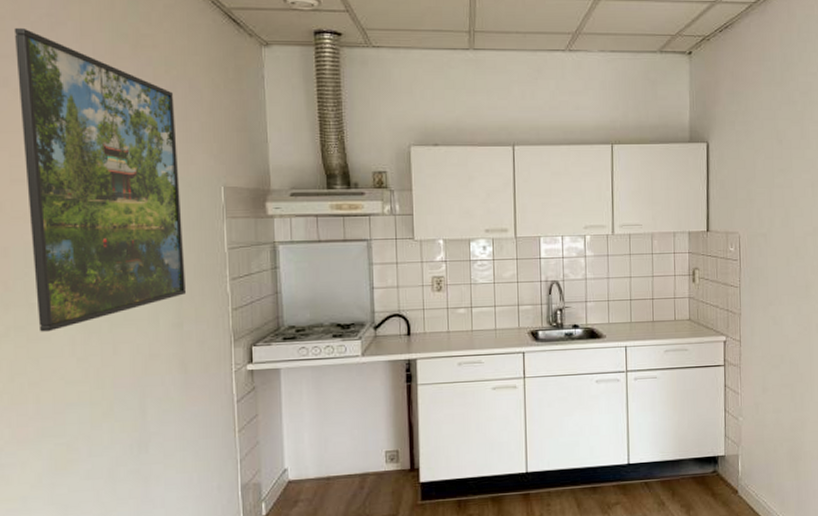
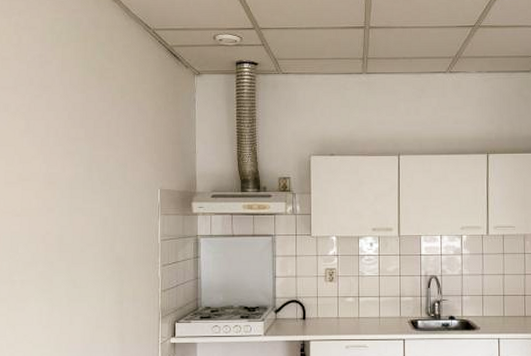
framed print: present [14,27,187,332] -> none [15,66,127,304]

